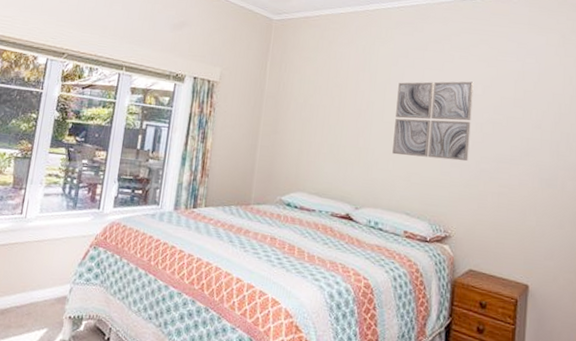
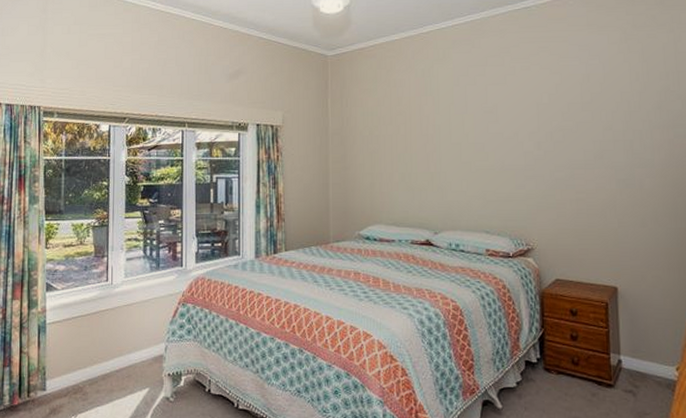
wall art: present [392,81,474,162] -> none [462,91,542,175]

